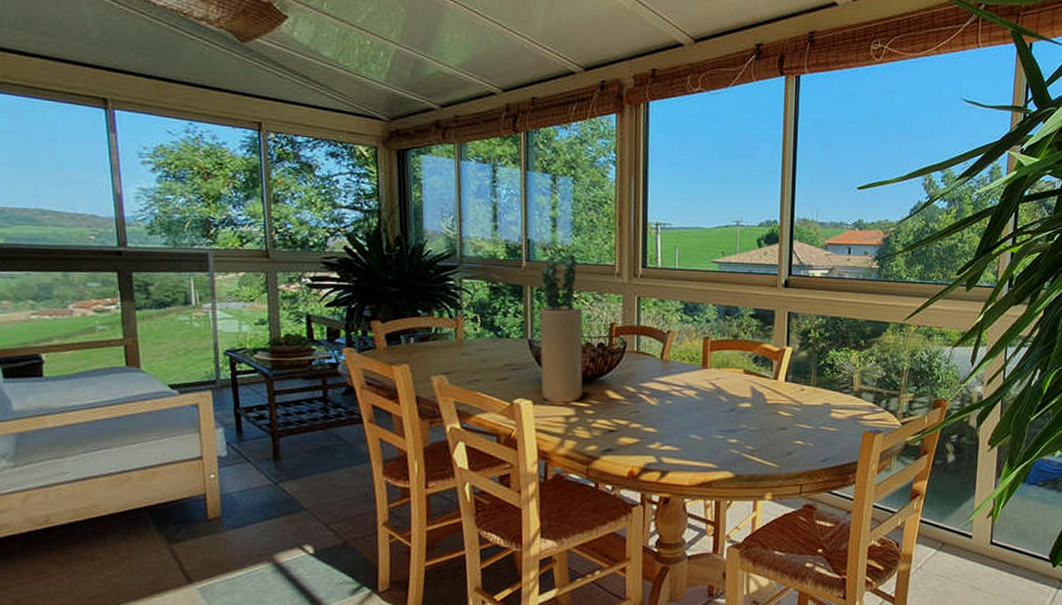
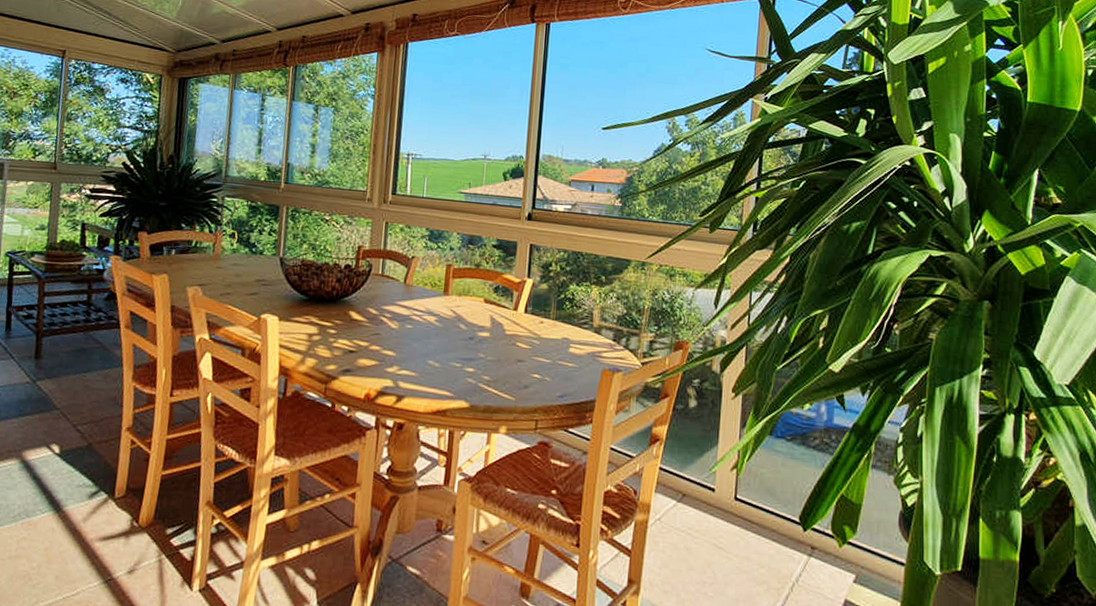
vase: present [540,242,583,403] -> none [287,168,333,321]

